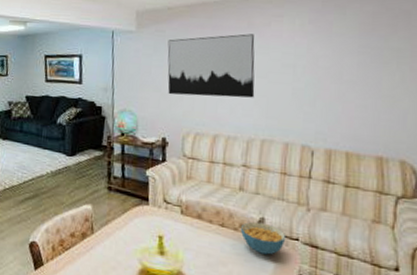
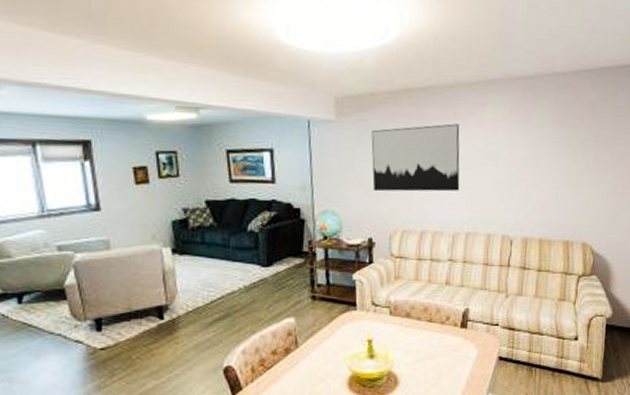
cereal bowl: present [240,221,286,255] -> none [446,313,488,343]

